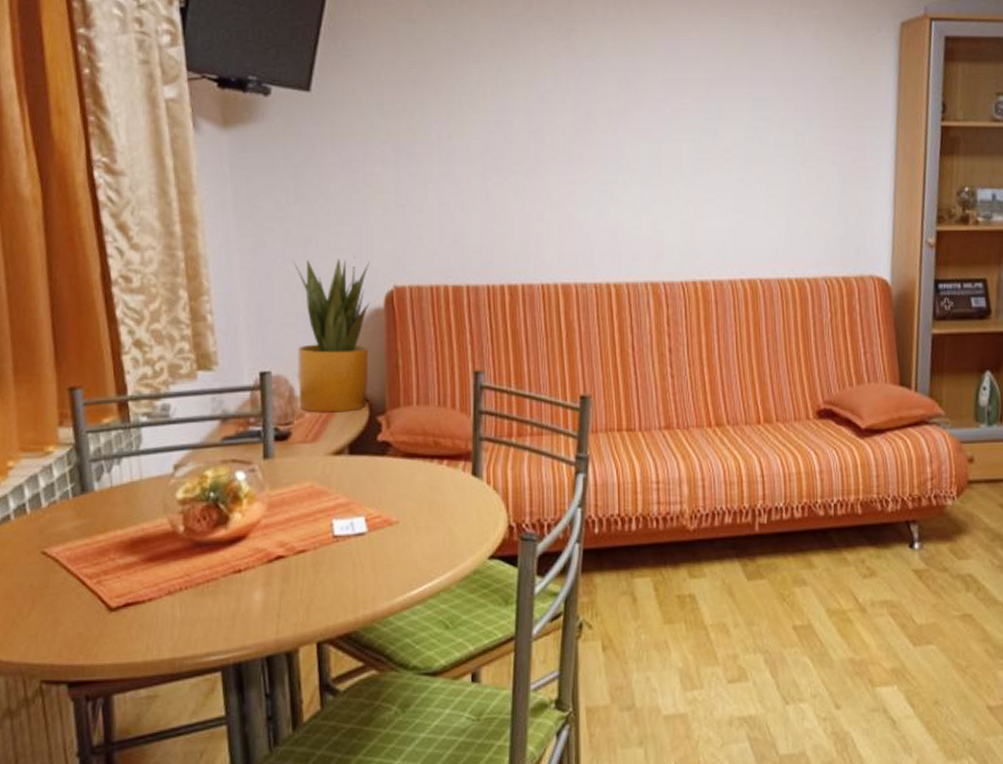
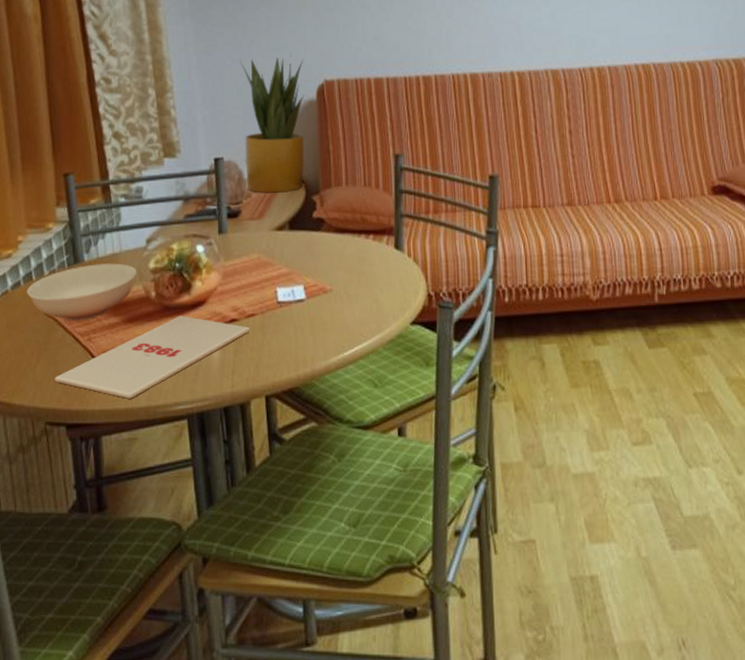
bowl: none [19,493,161,560] -> present [27,263,137,320]
magazine: none [54,553,300,650] -> present [55,316,250,399]

